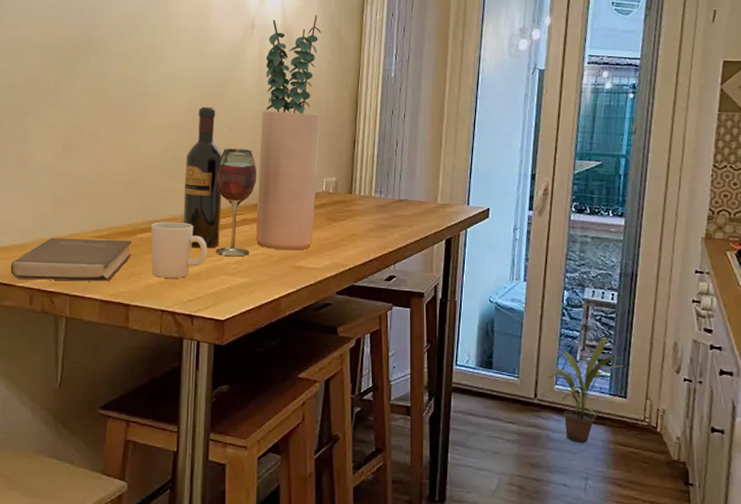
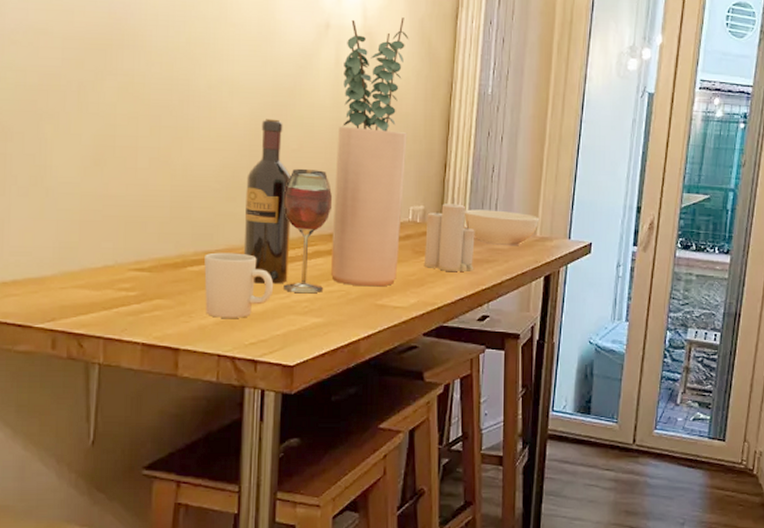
book: present [11,238,132,282] -> none [26,270,181,322]
candle: none [336,170,382,236] -> present [423,197,475,271]
bowl: none [371,180,440,213] -> present [464,209,540,246]
potted plant: present [548,336,624,443] -> none [648,378,724,488]

